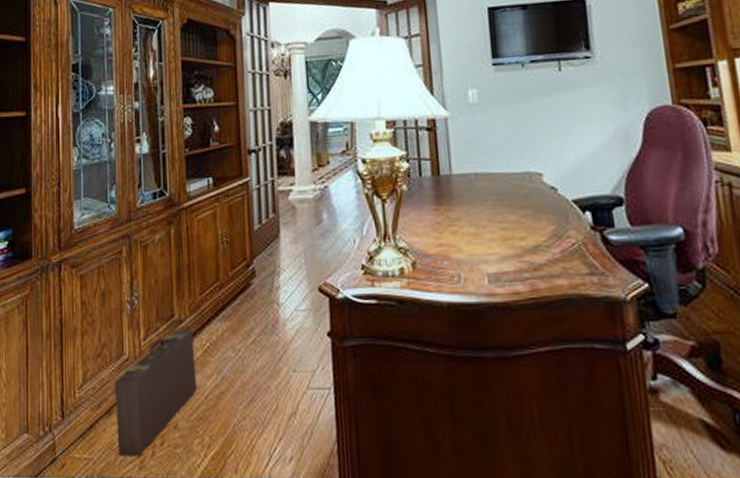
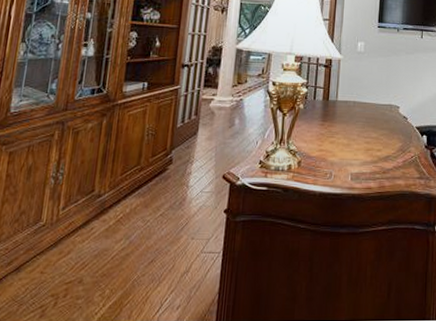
briefcase: present [114,330,197,457] -> none [22,203,110,307]

